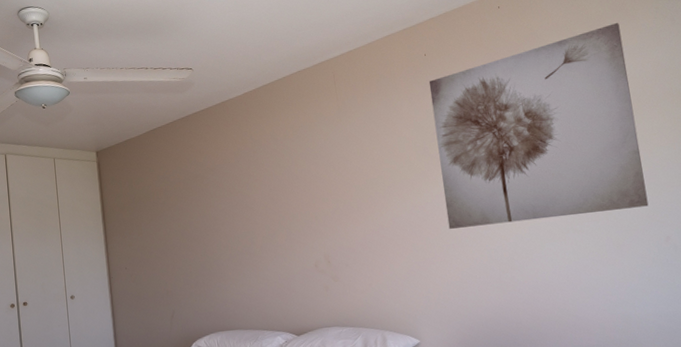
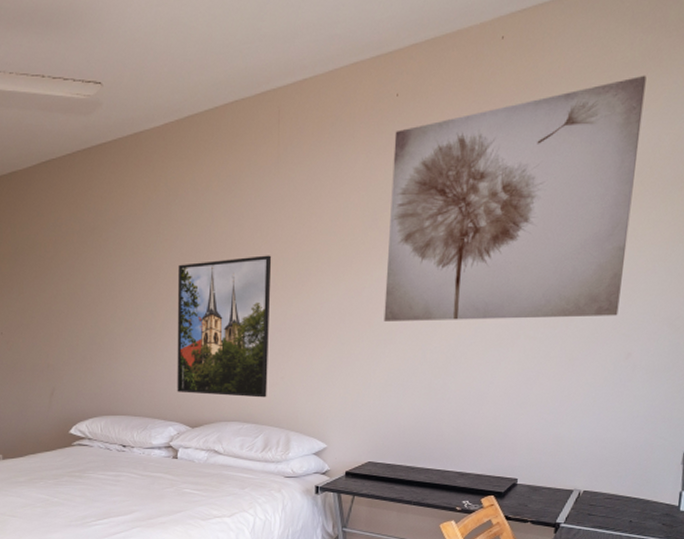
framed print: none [269,184,360,305] -> present [177,255,272,398]

